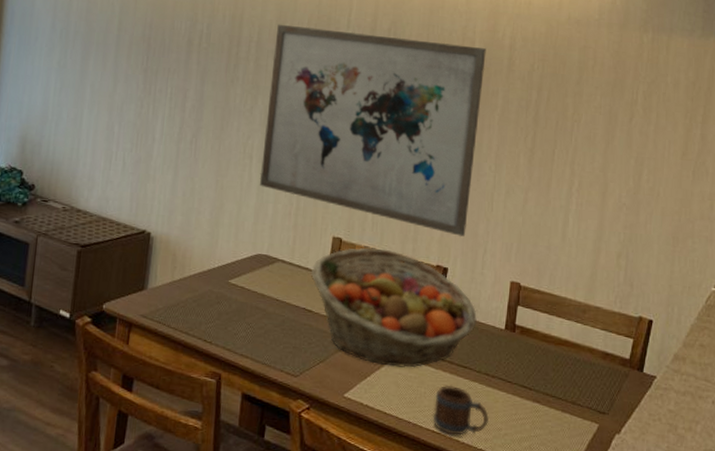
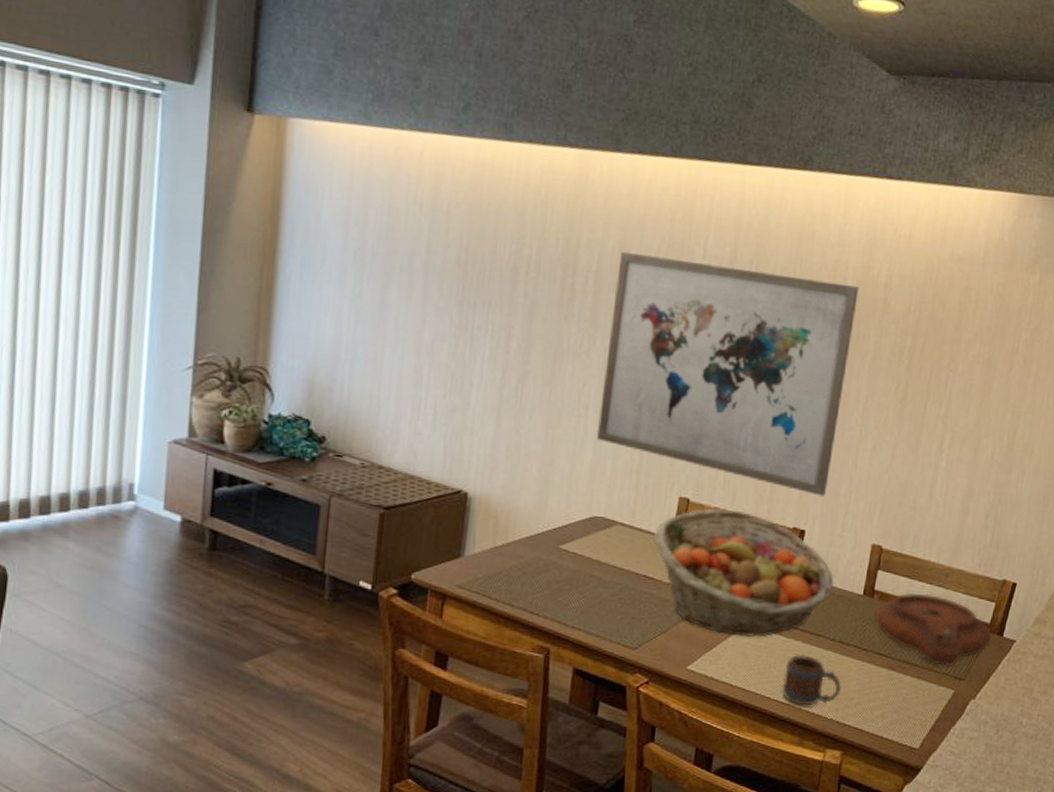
plate: none [517,327,632,401] -> present [874,592,992,667]

